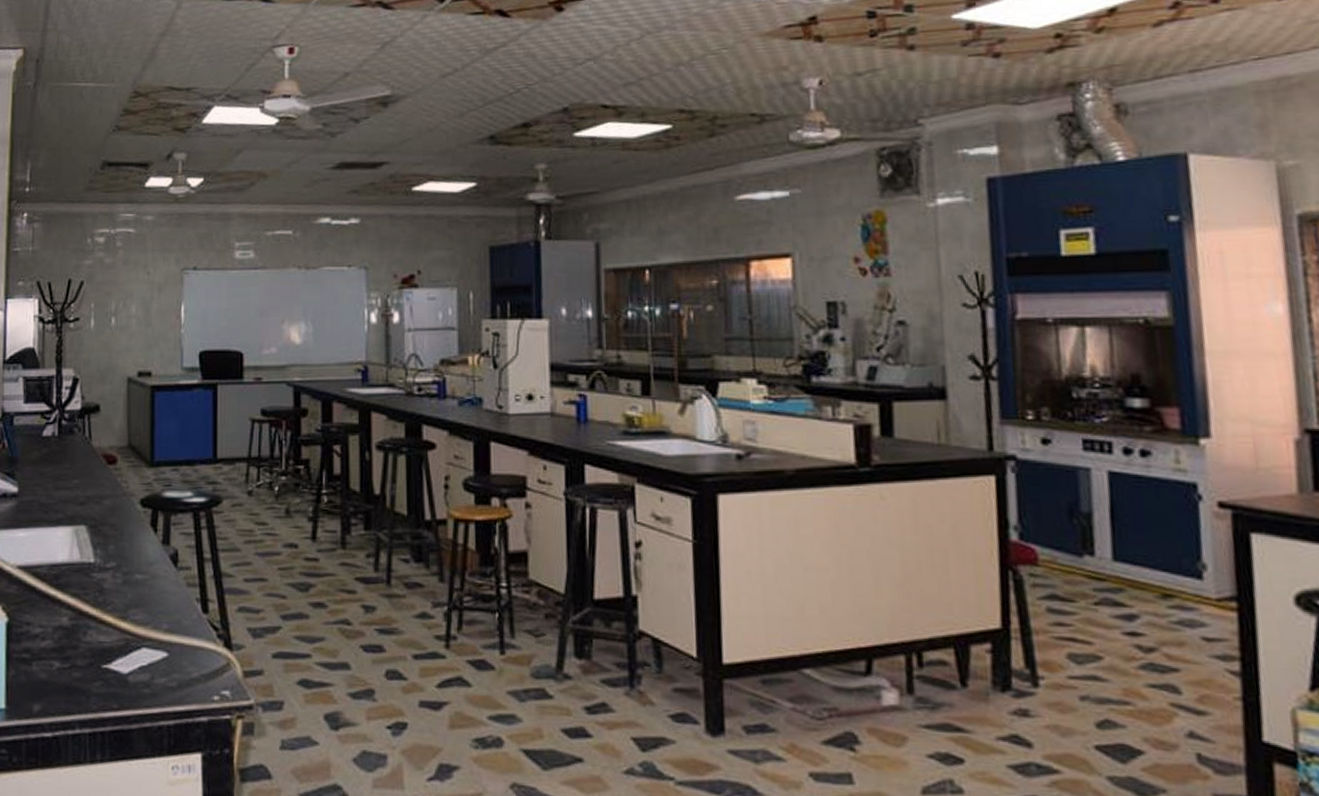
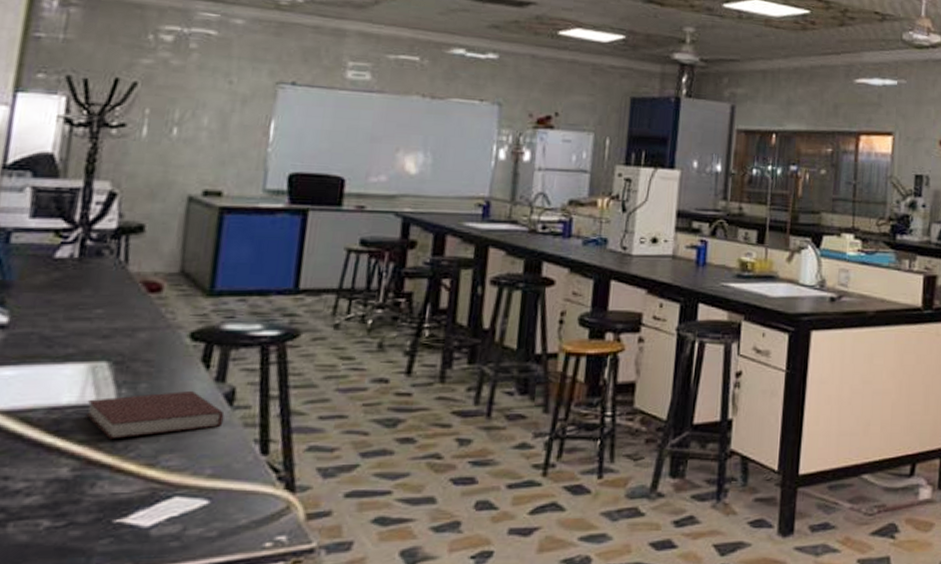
notebook: none [74,553,172,594] -> present [86,391,225,439]

